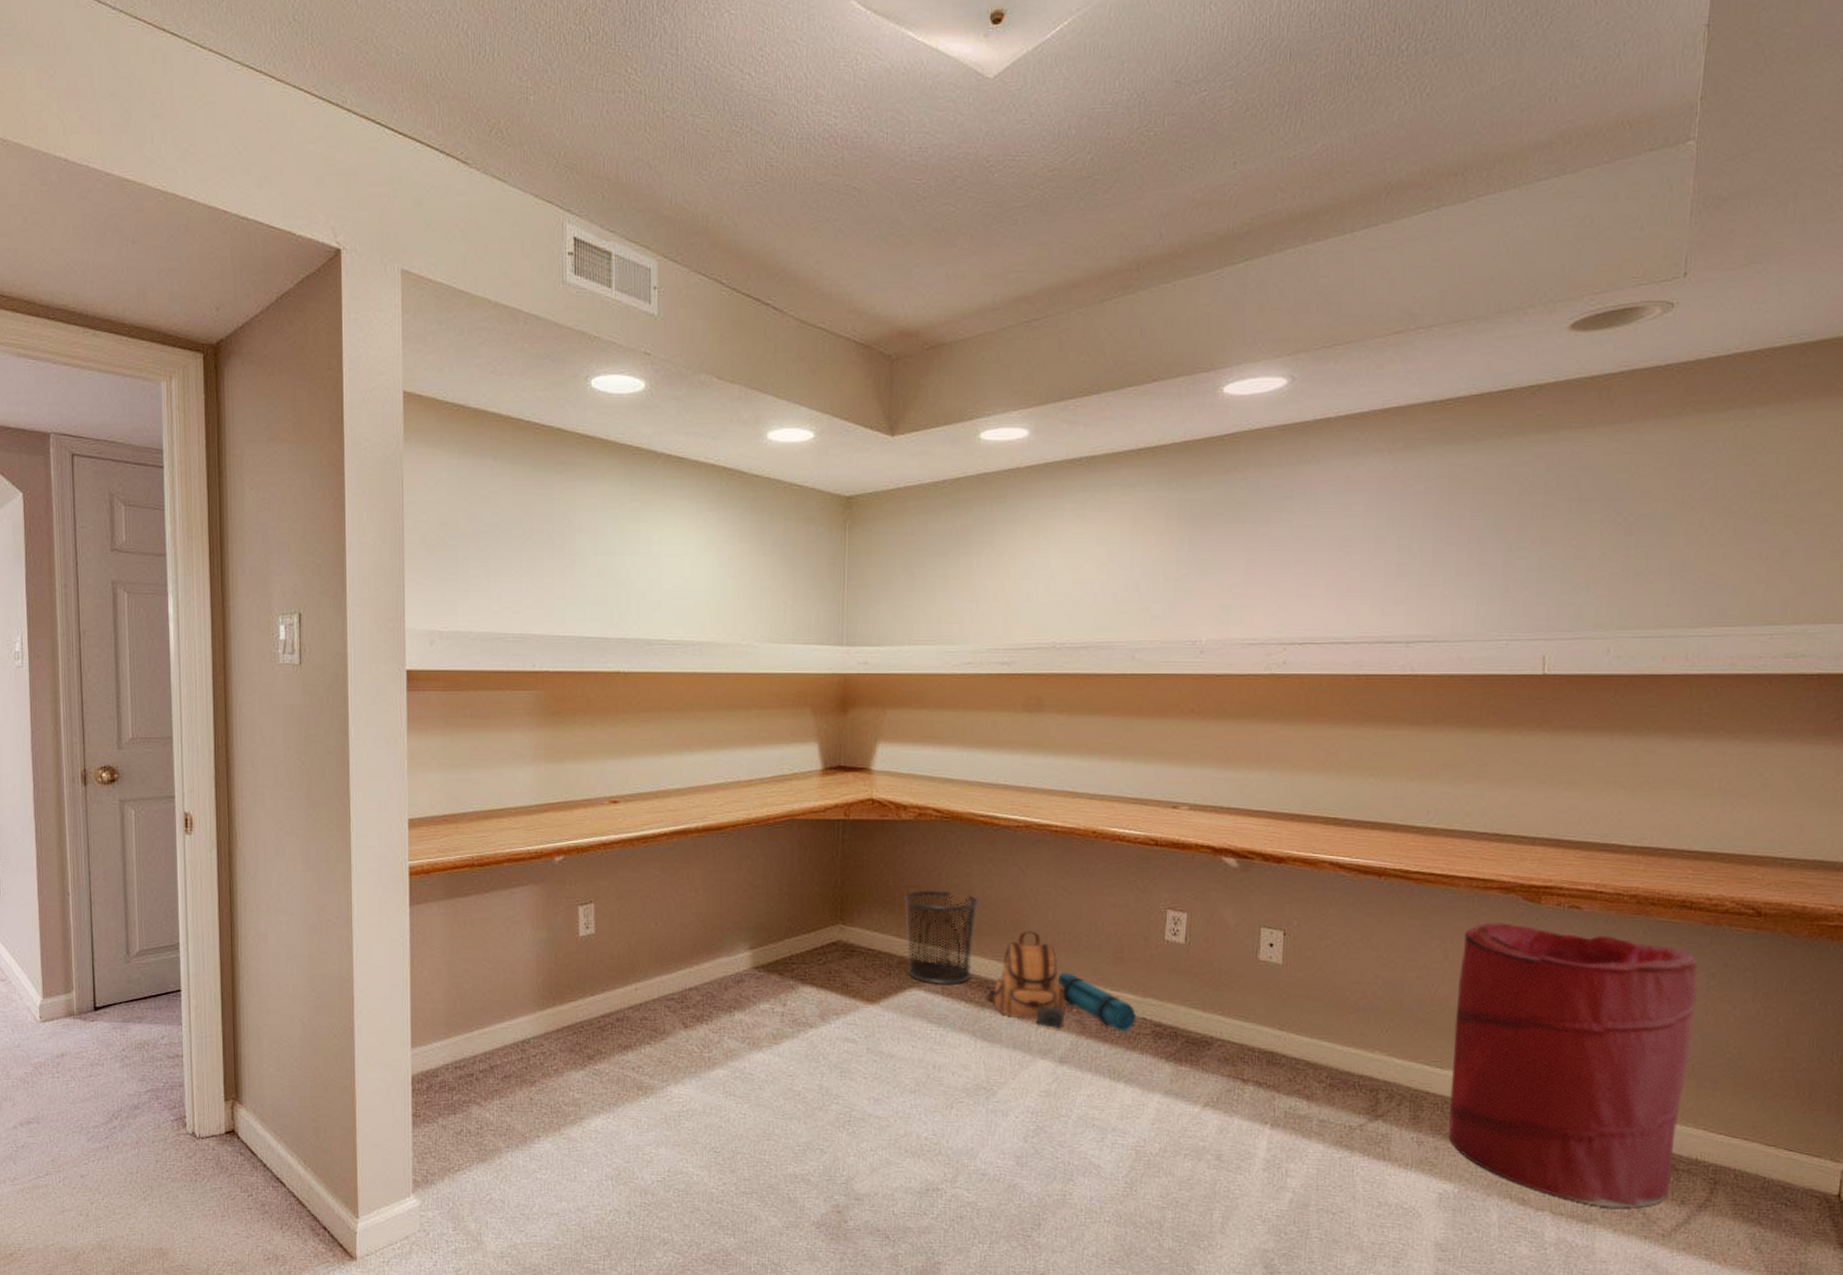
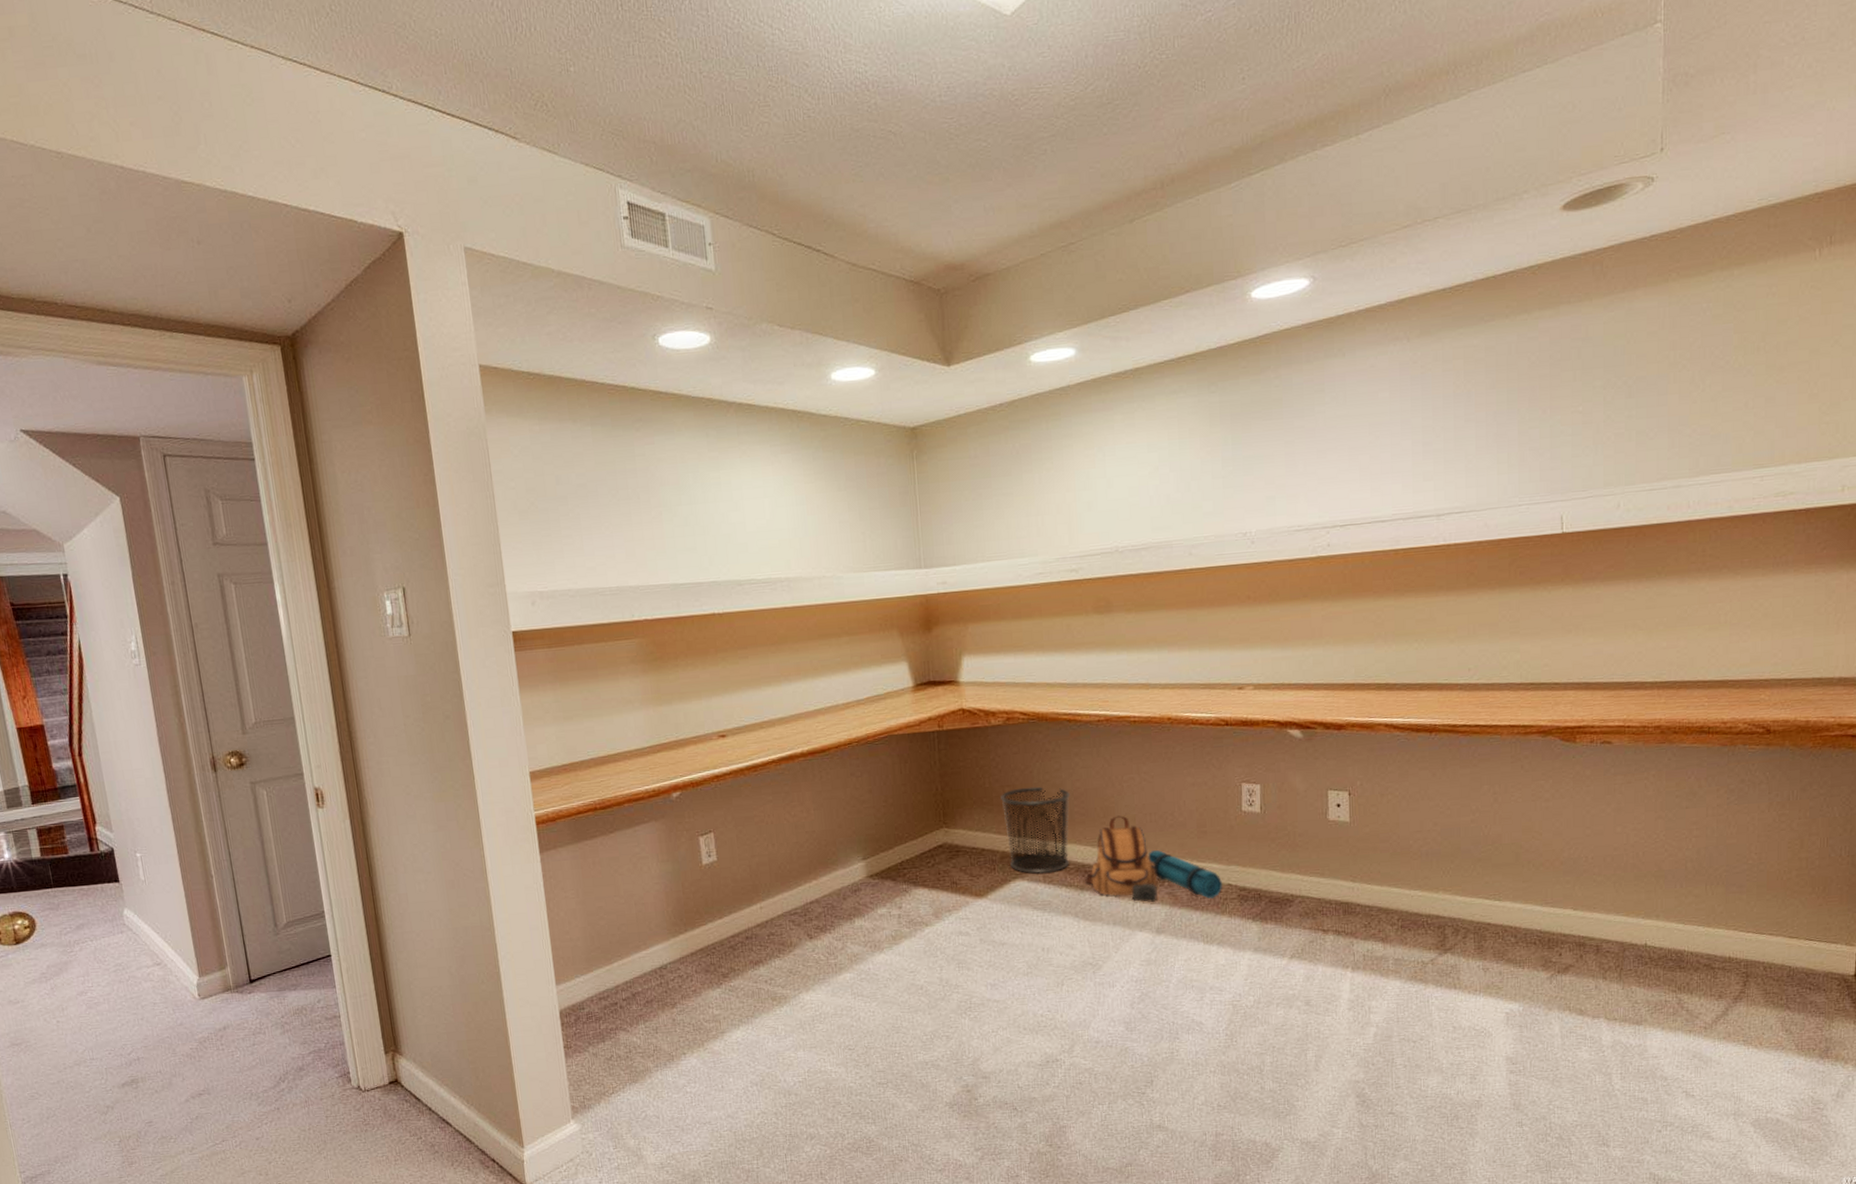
laundry hamper: present [1448,922,1698,1208] -> none [1508,763,1719,1009]

